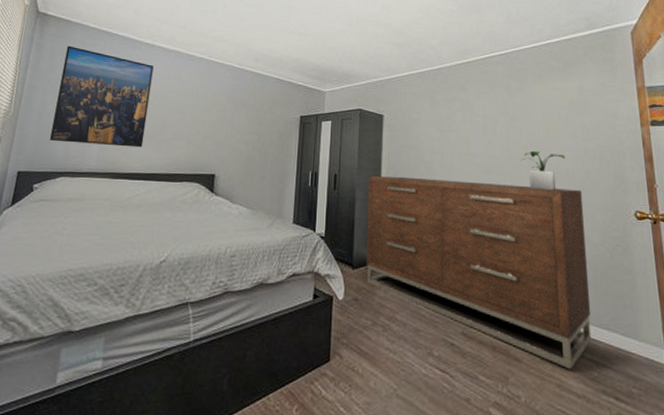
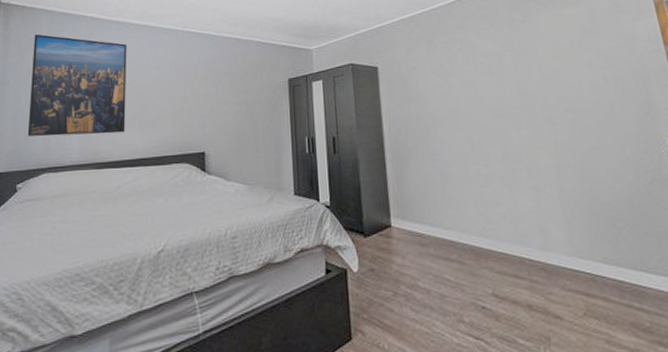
dresser: present [367,176,592,370] -> none [370,123,639,322]
potted plant: present [520,150,566,191] -> none [533,85,585,129]

